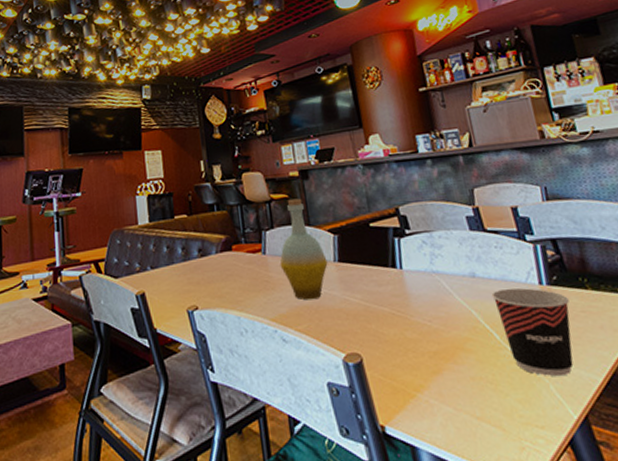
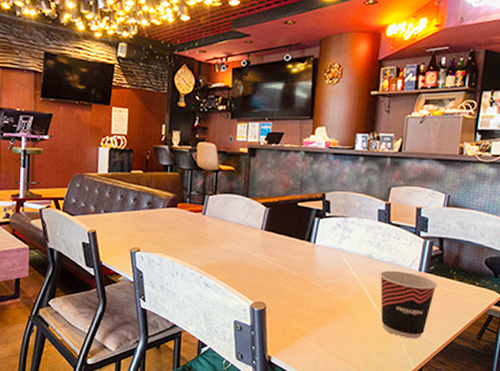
bottle: present [280,198,328,300] -> none [215,172,256,257]

